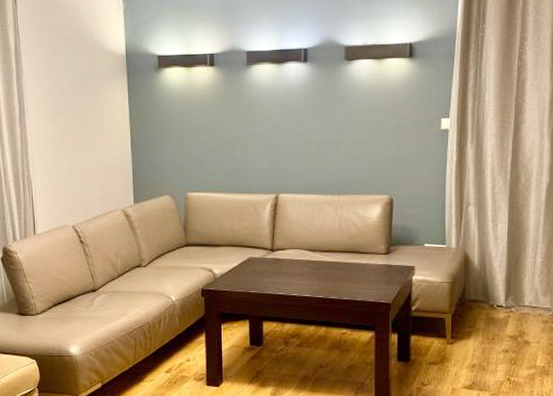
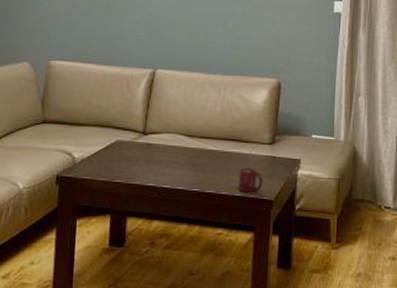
cup: none [358,276,381,298] -> present [238,168,263,193]

